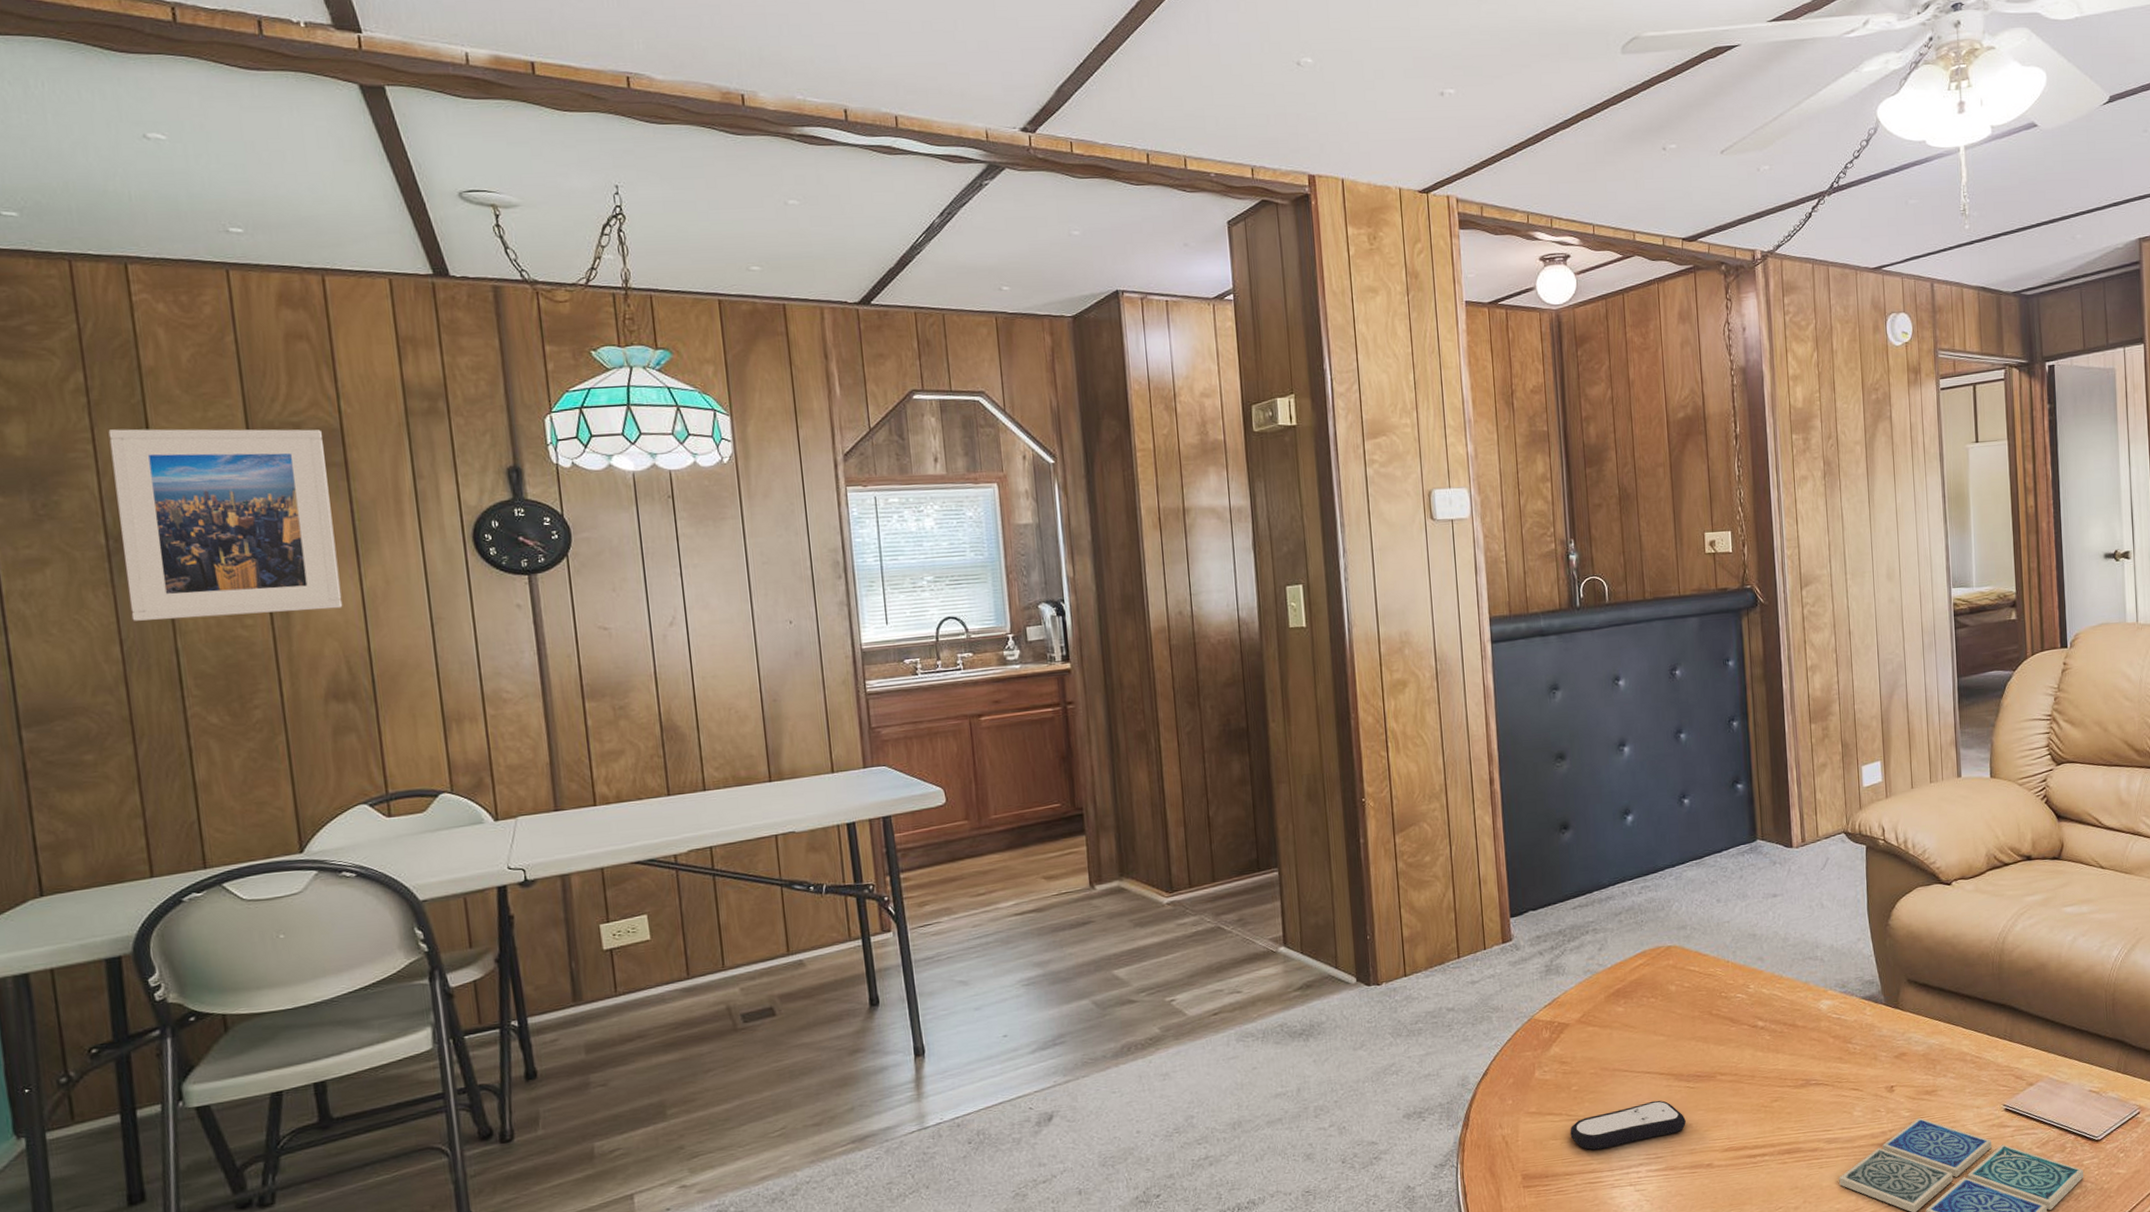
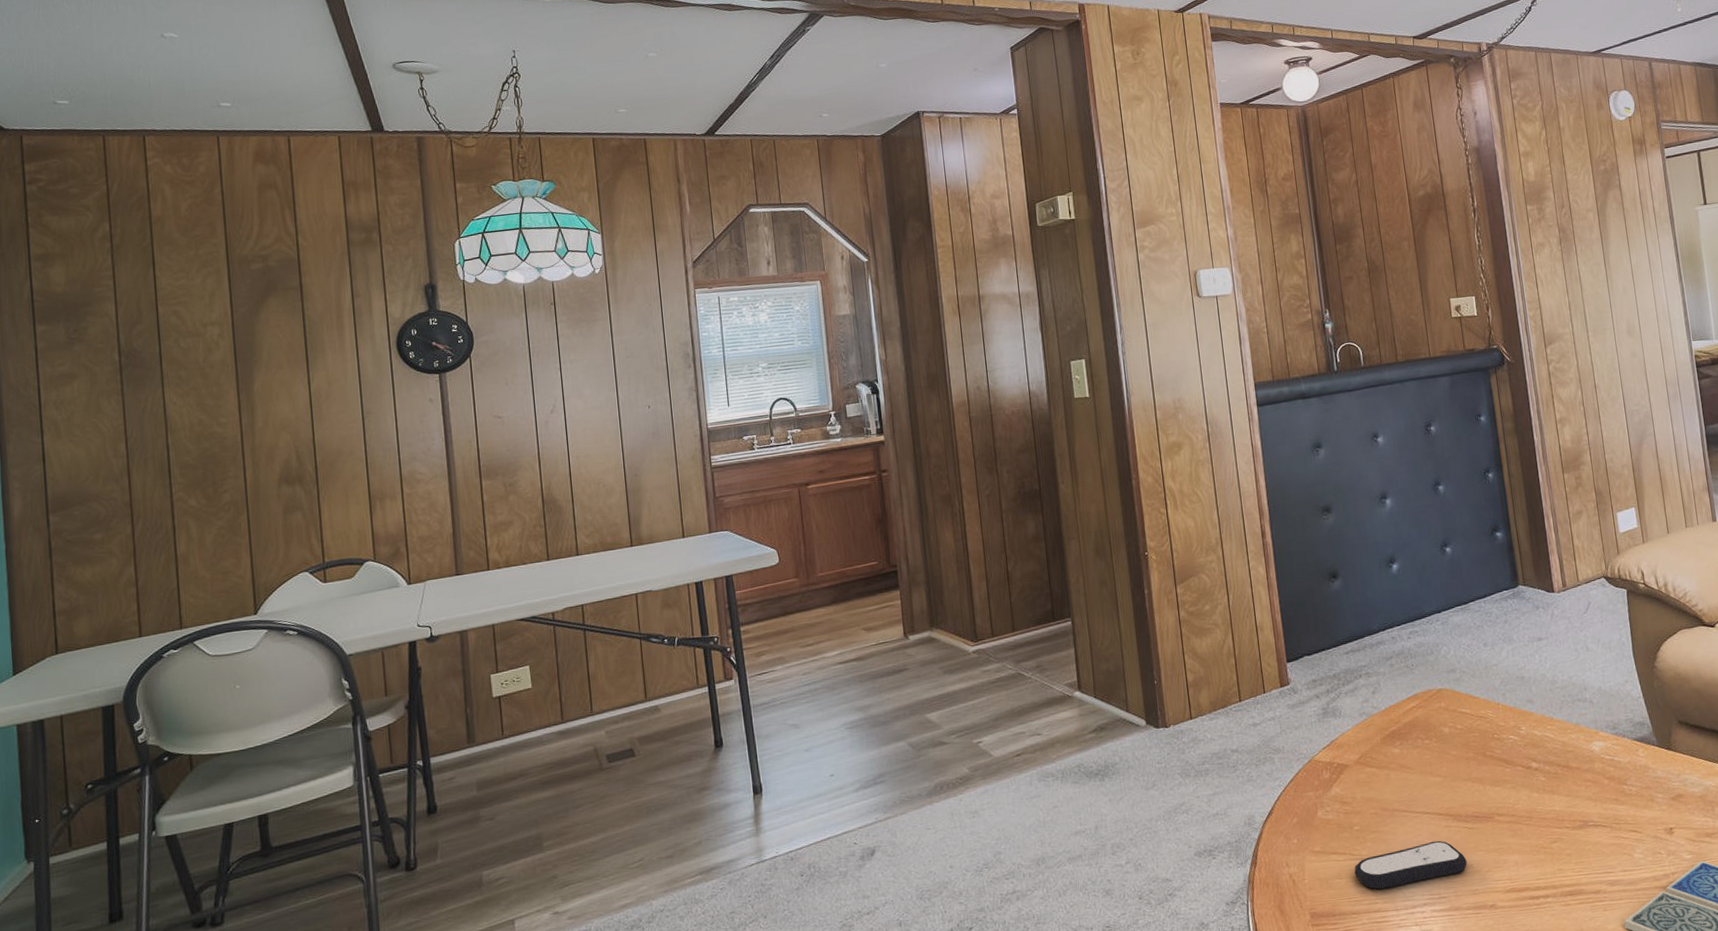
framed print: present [108,428,343,621] -> none [125,260,295,423]

